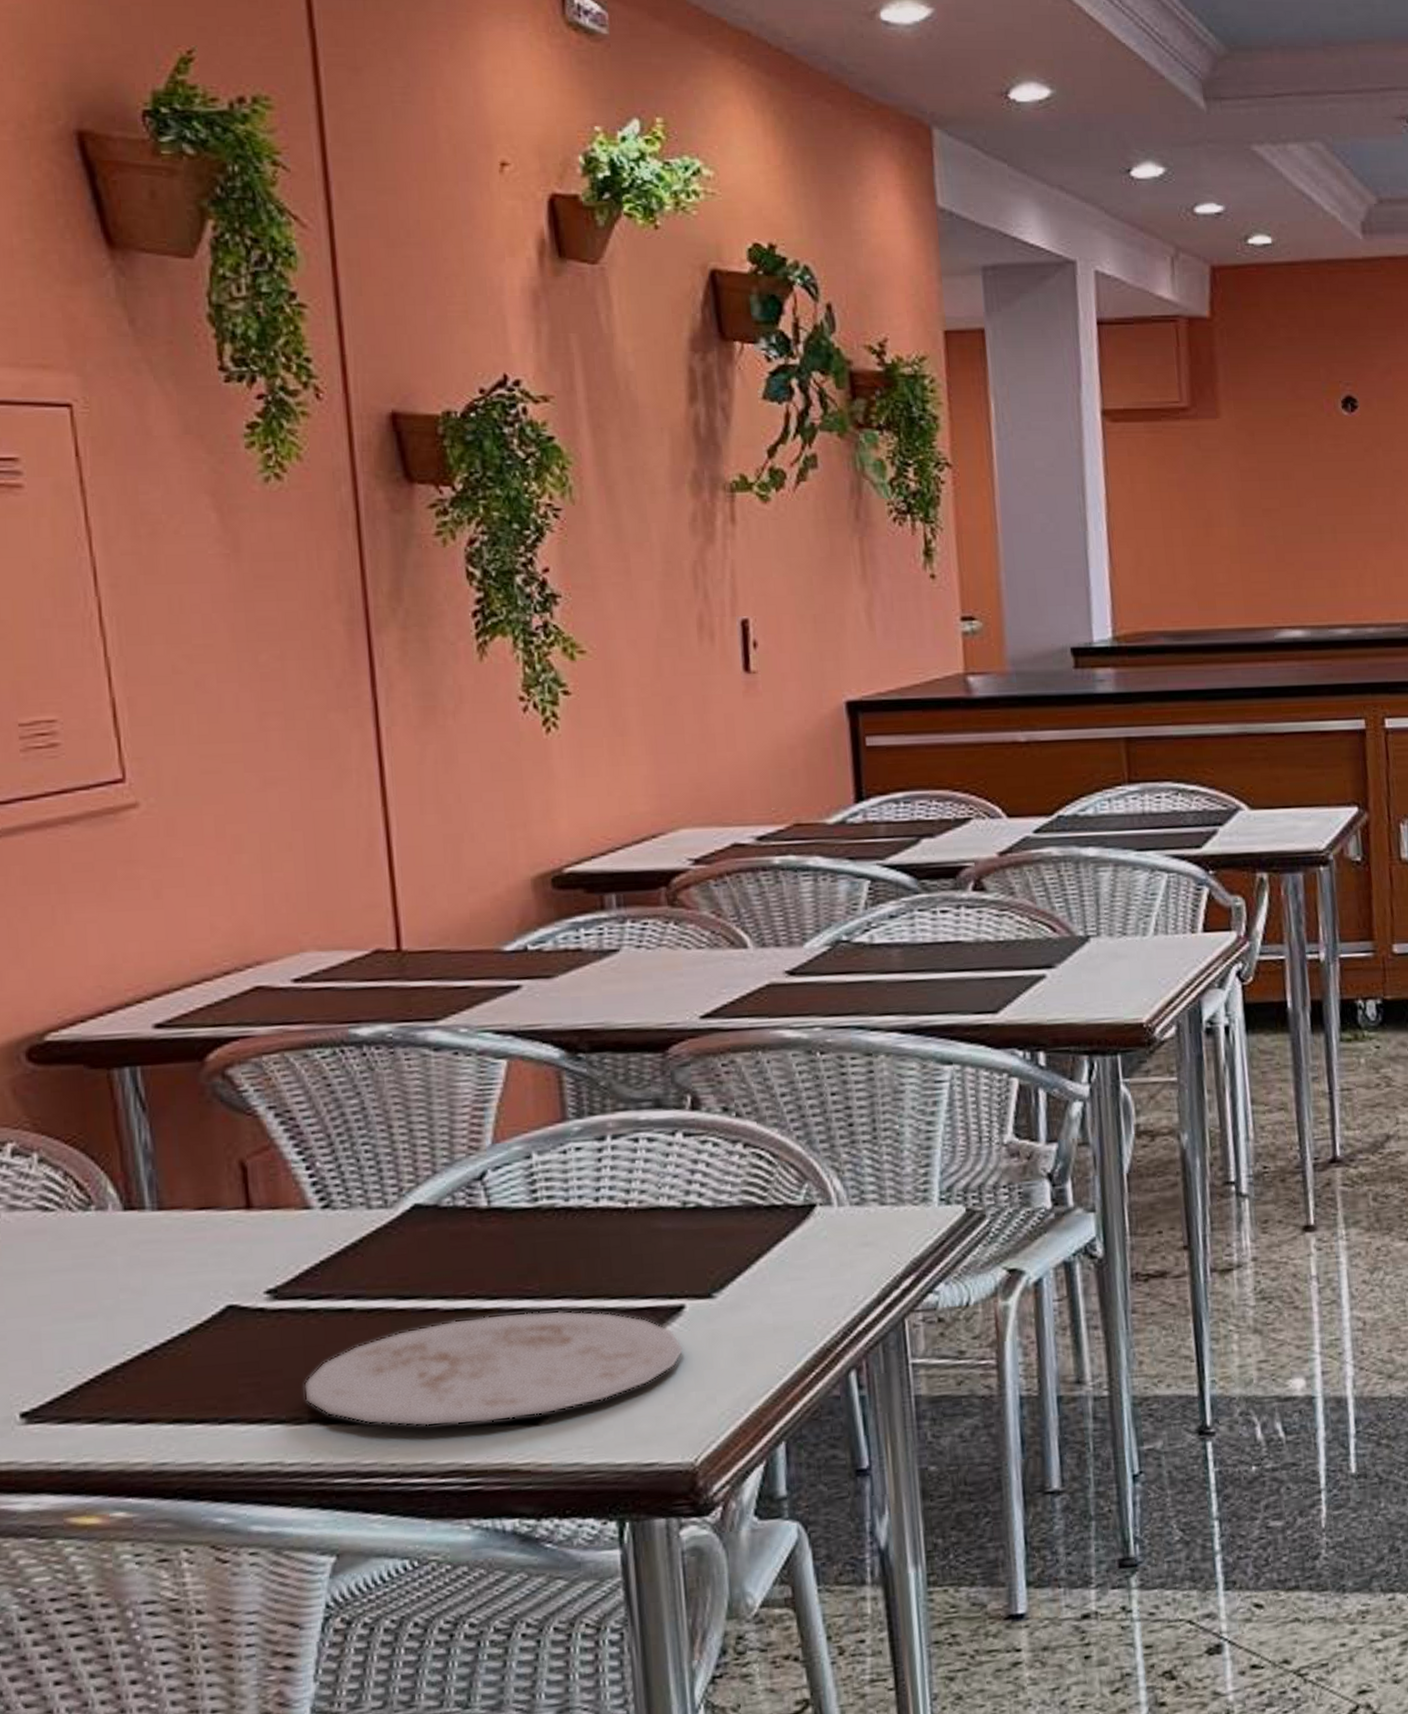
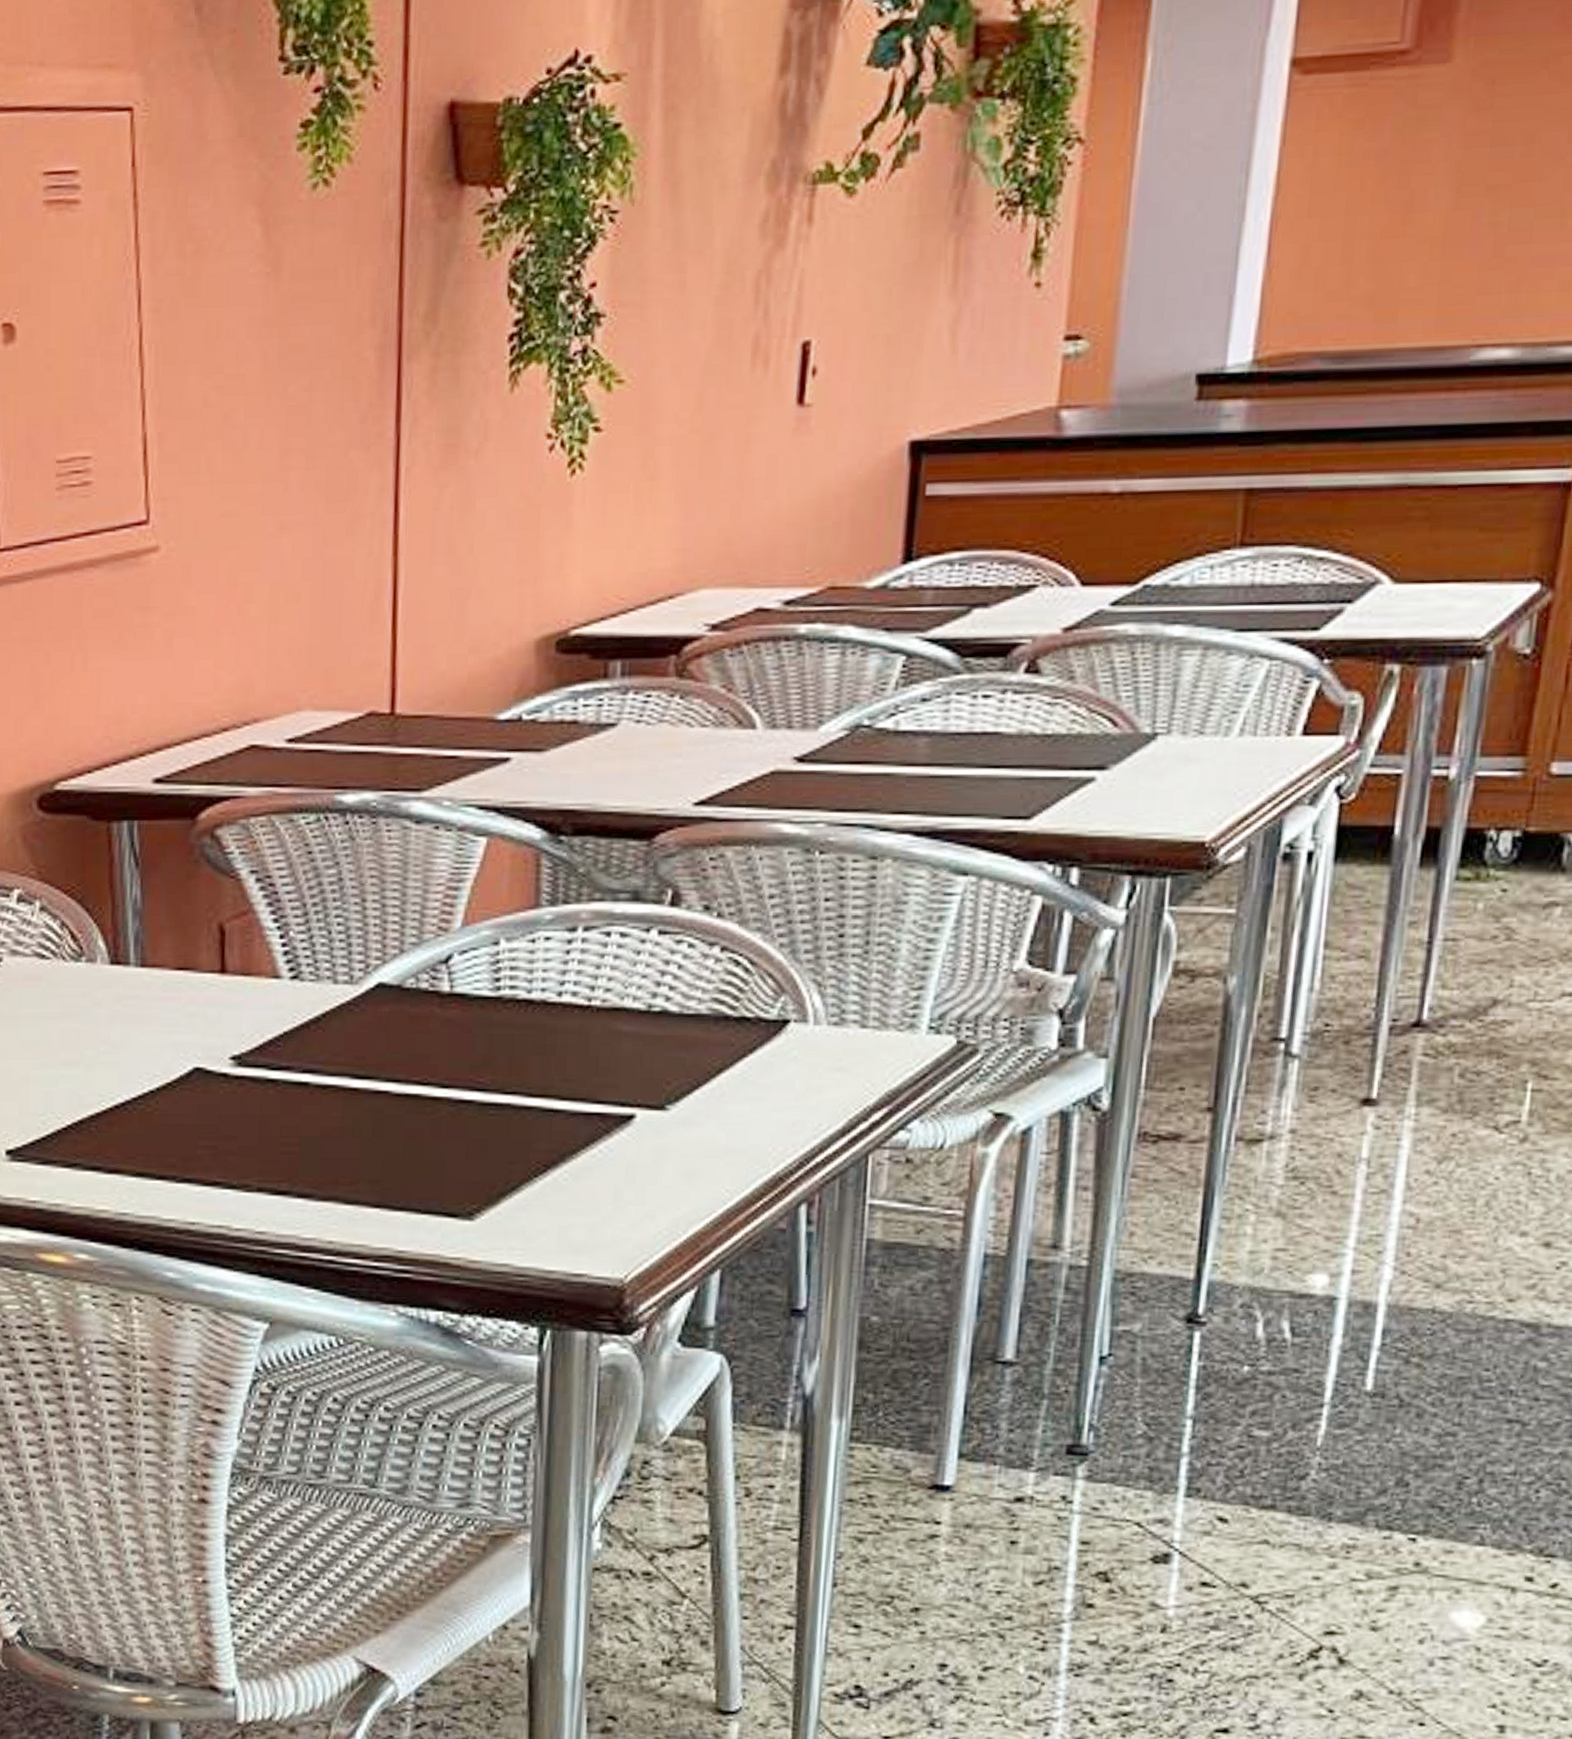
plate: present [303,1310,684,1427] -> none [255,1103,629,1212]

